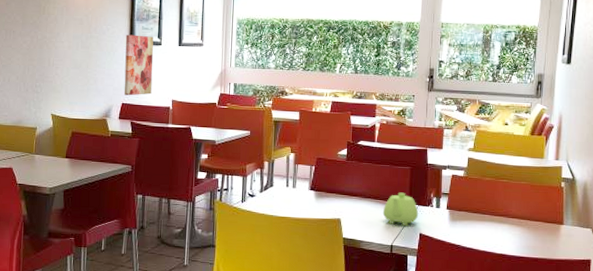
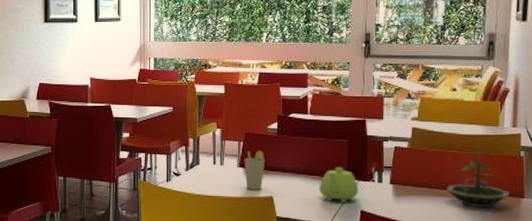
wall art: present [124,34,154,96] -> none [40,12,70,75]
cup: none [315,175,335,212] -> present [244,150,265,190]
terrarium: none [496,180,551,234] -> present [447,150,510,208]

